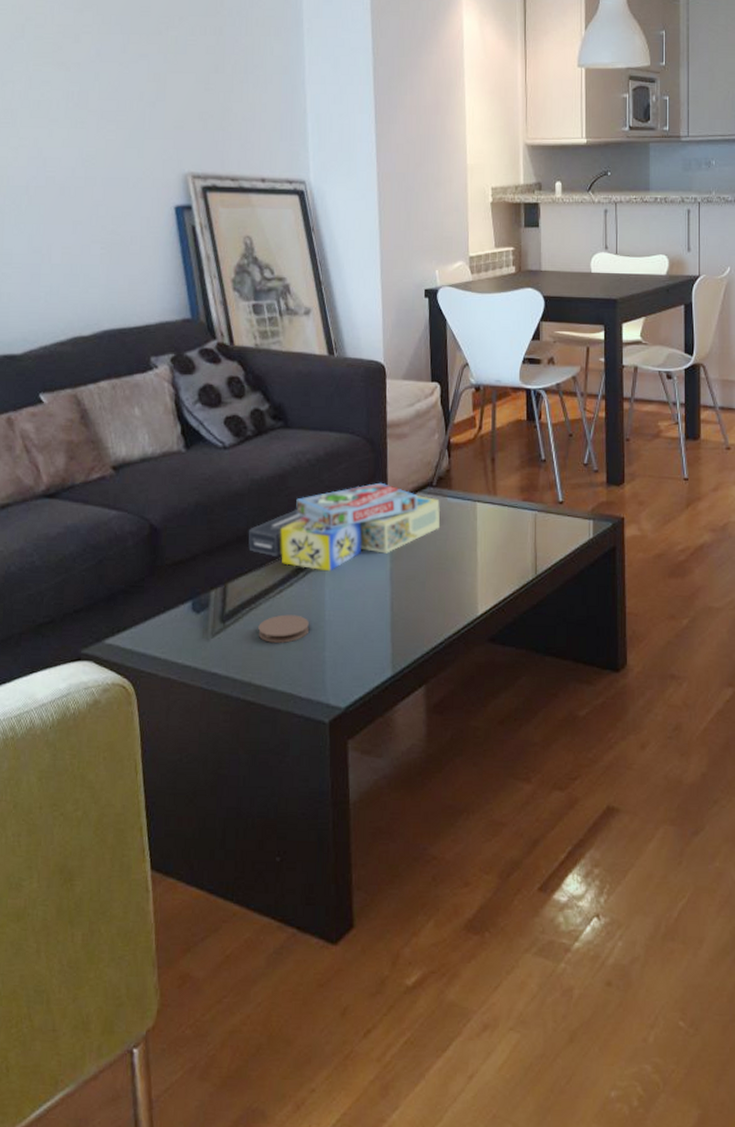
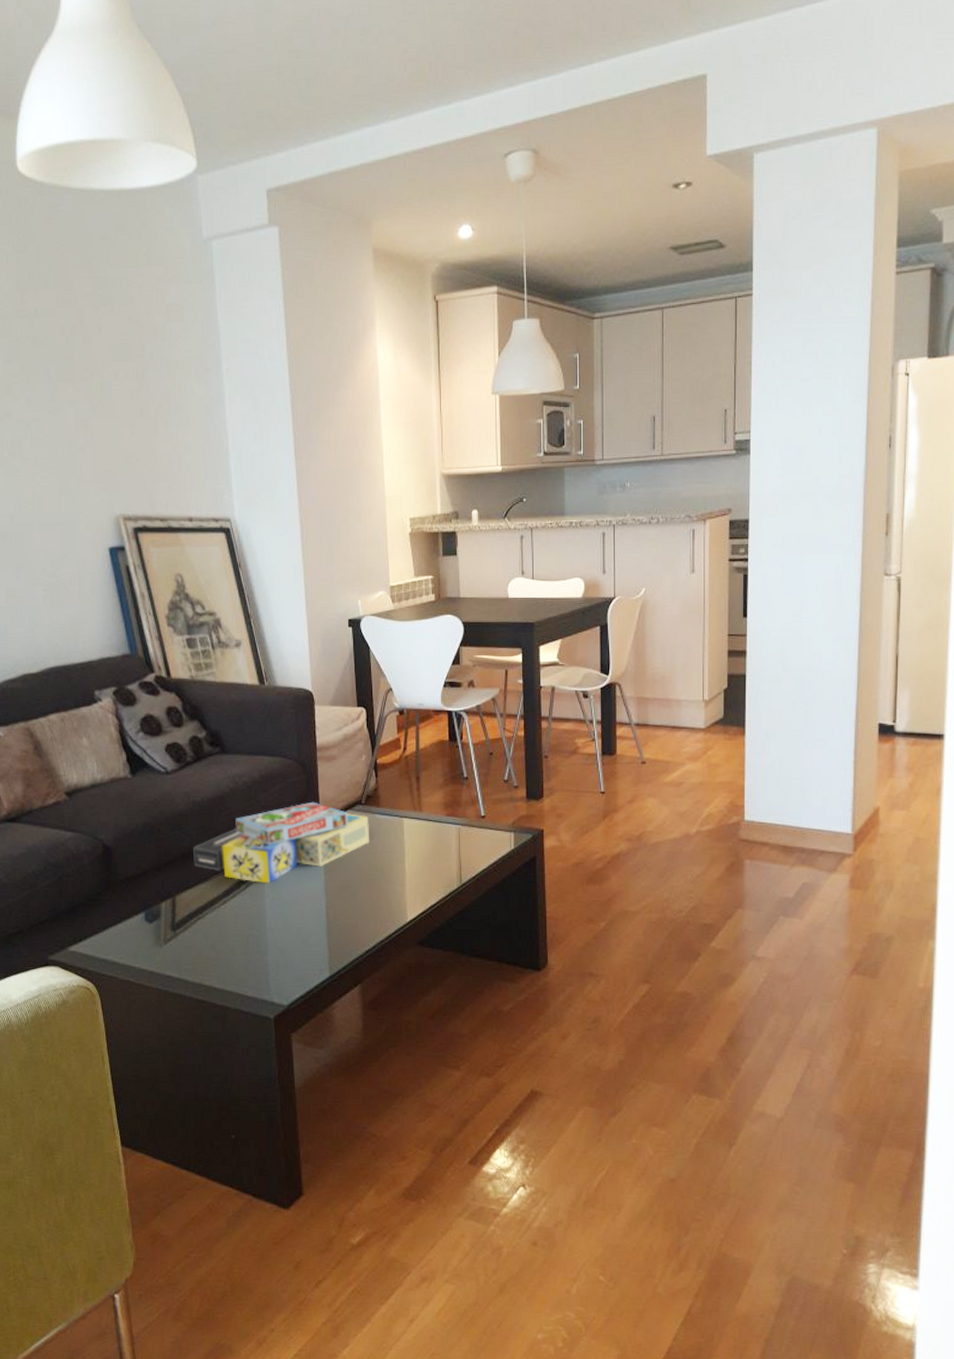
coaster: present [258,614,310,643] -> none [206,923,253,948]

